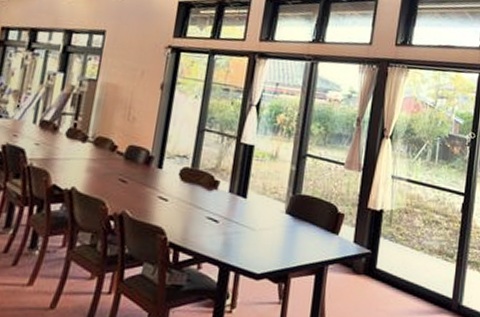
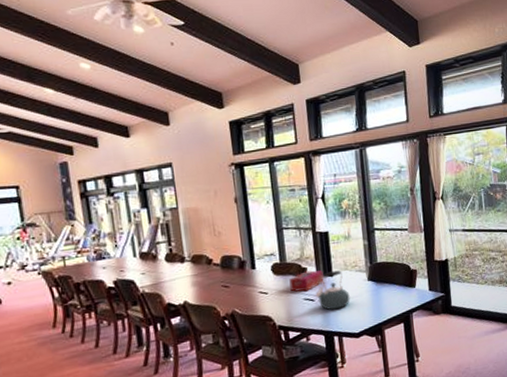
tissue box: none [194,185,237,209] -> present [289,270,324,292]
kettle: none [221,192,261,240] -> present [315,270,350,310]

